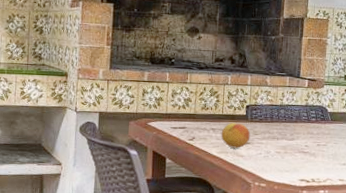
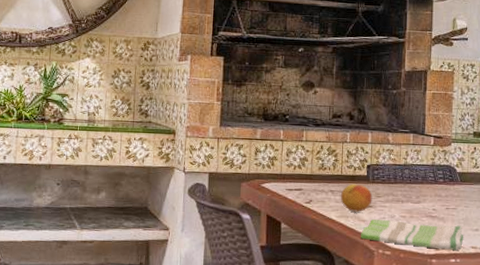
dish towel: none [239,155,333,183] -> present [361,219,464,250]

